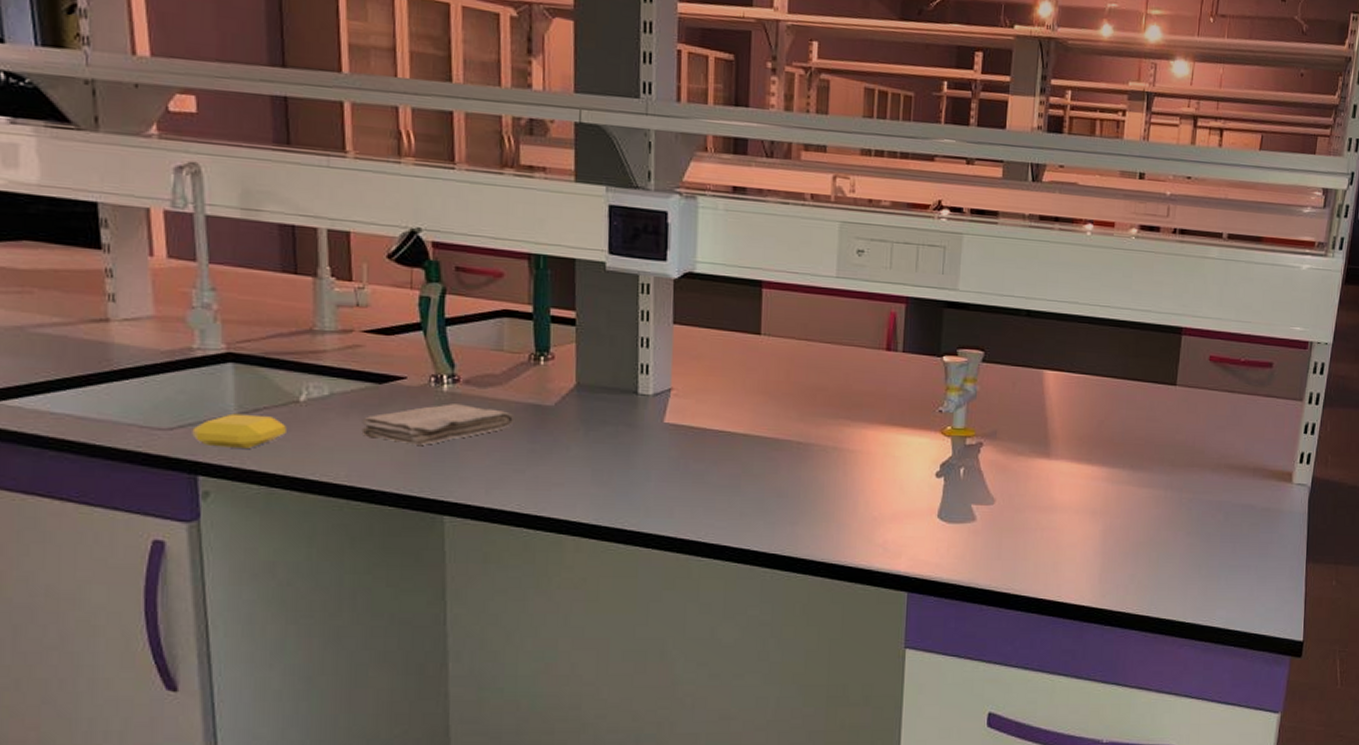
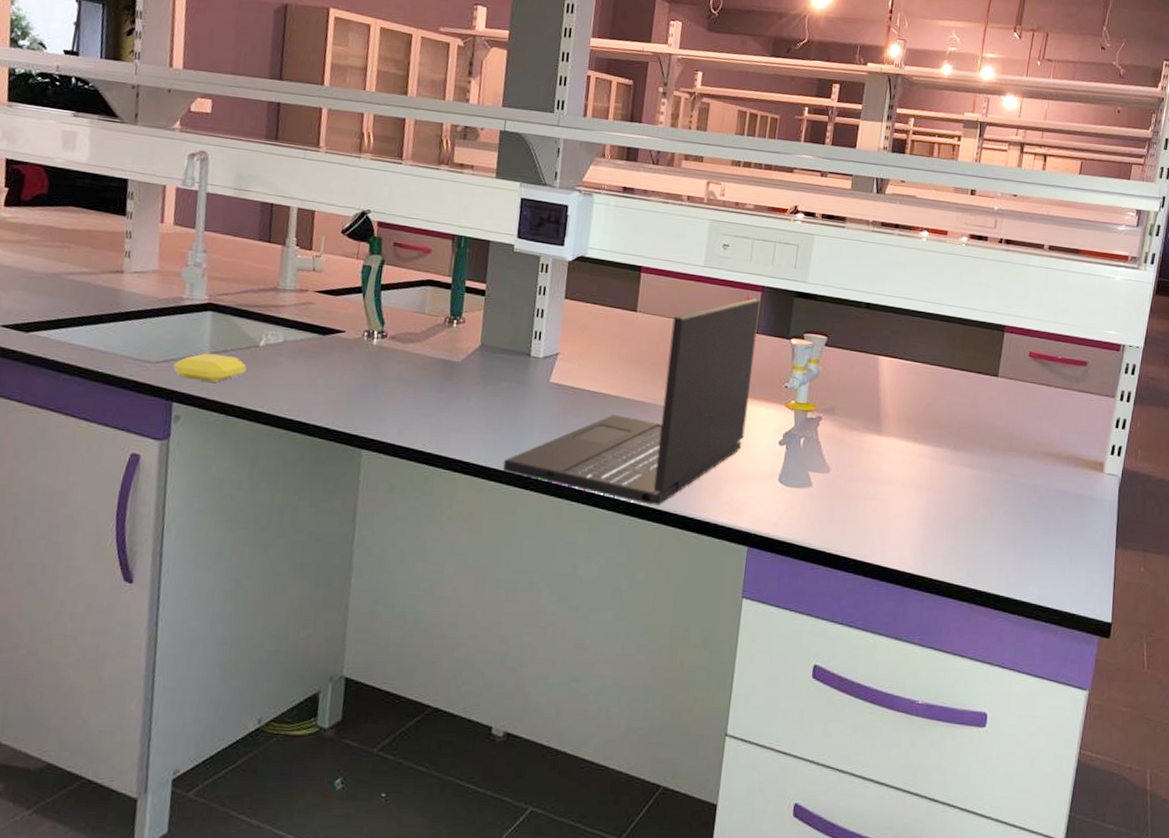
washcloth: present [361,404,515,445] -> none [304,355,428,389]
laptop: none [618,312,905,554] -> present [503,298,760,505]

